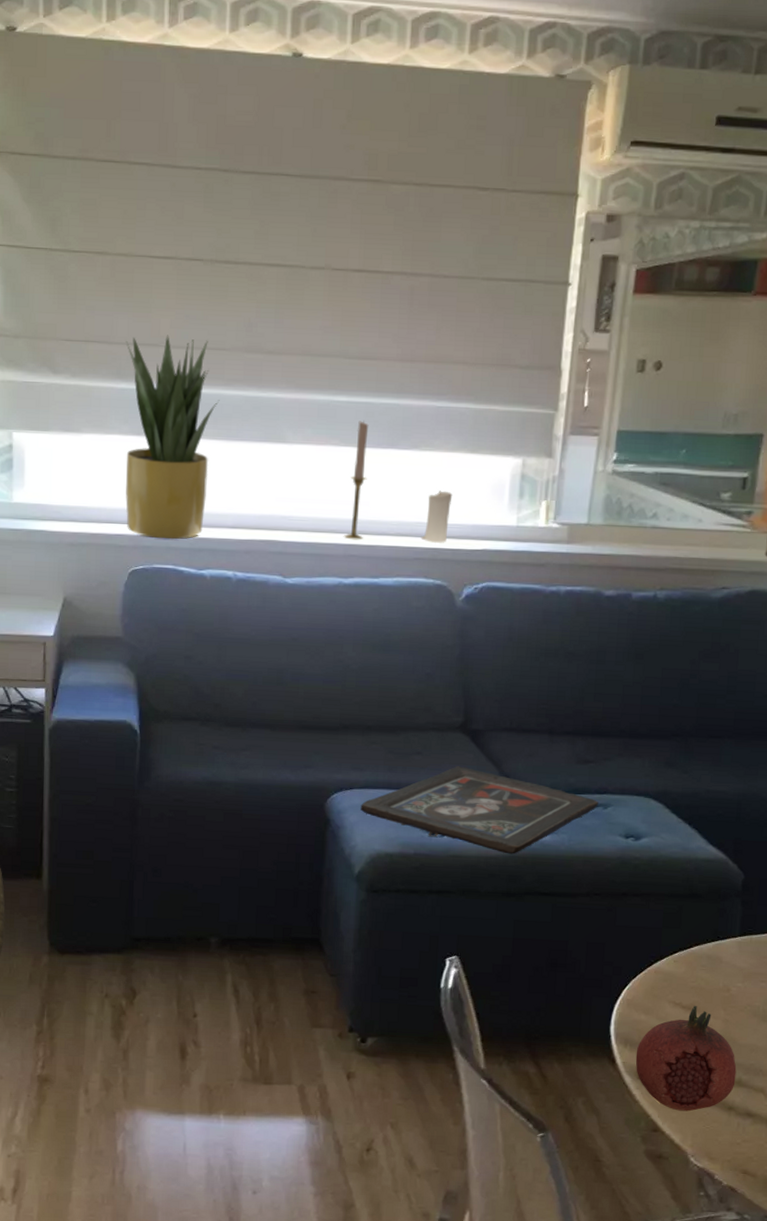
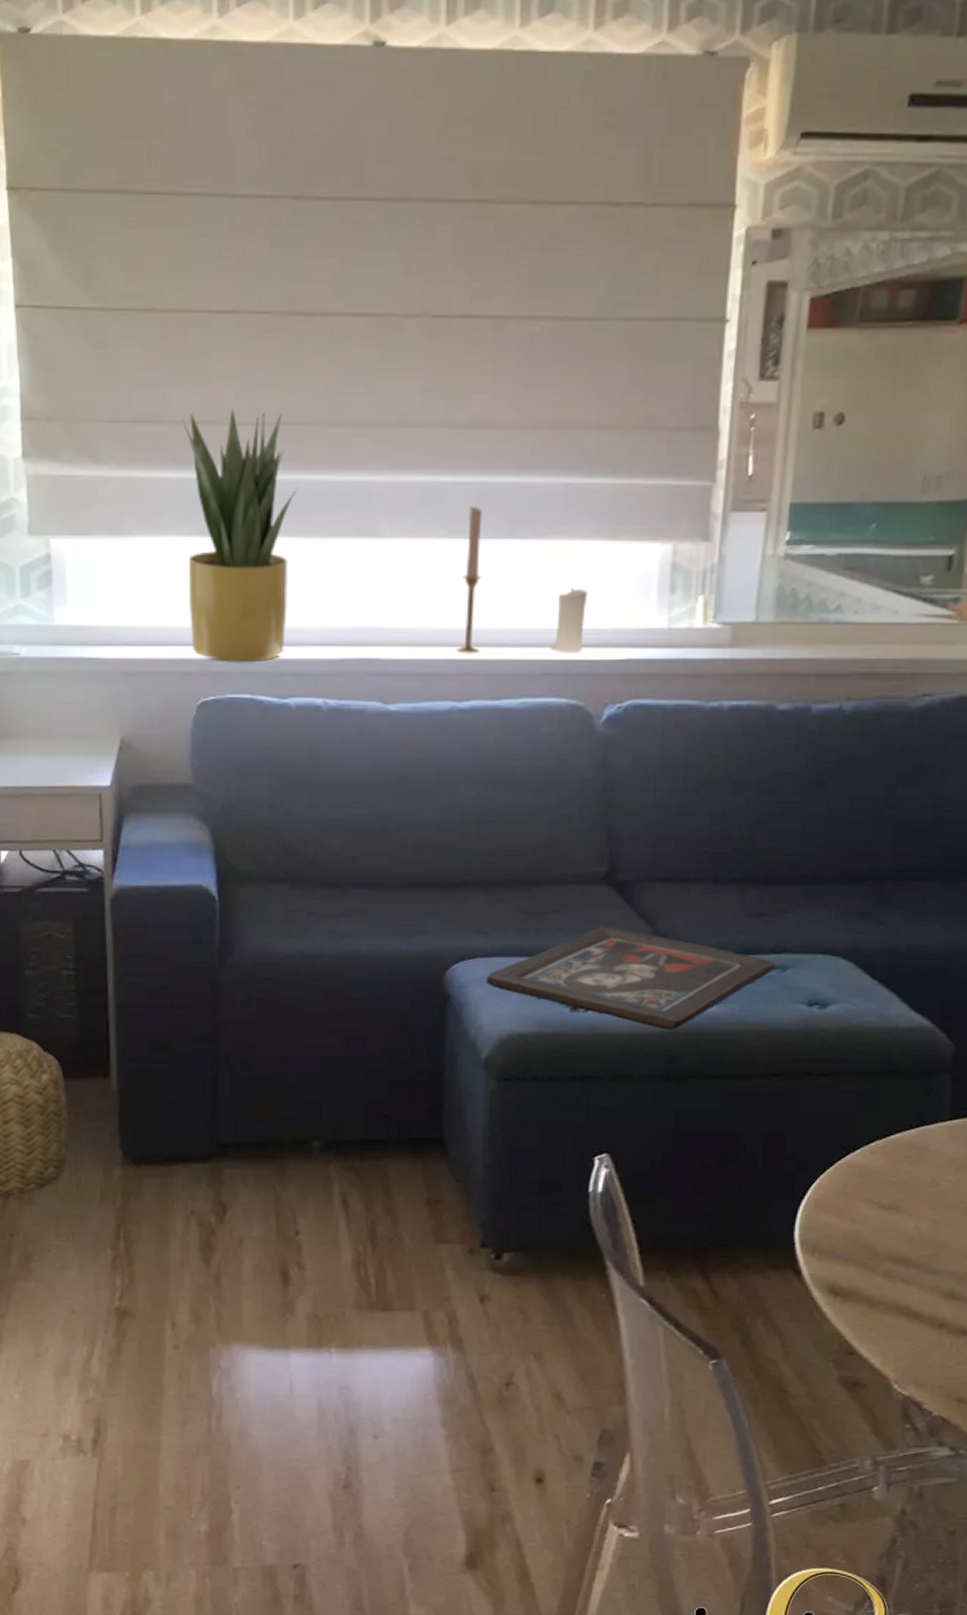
fruit: present [635,1005,737,1112] -> none [825,1204,948,1330]

